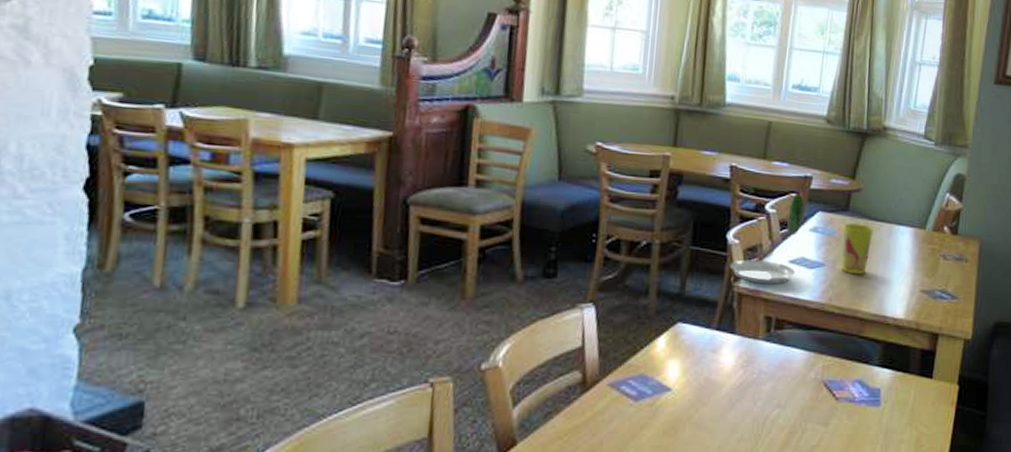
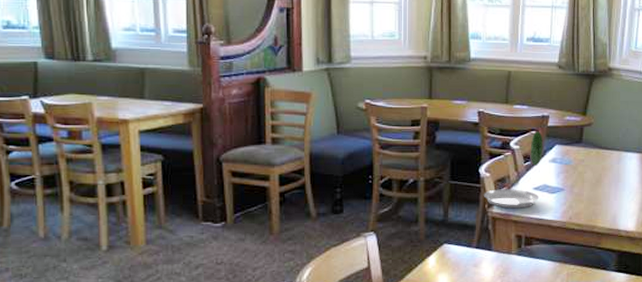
cup: present [840,222,873,274] -> none [577,152,604,195]

